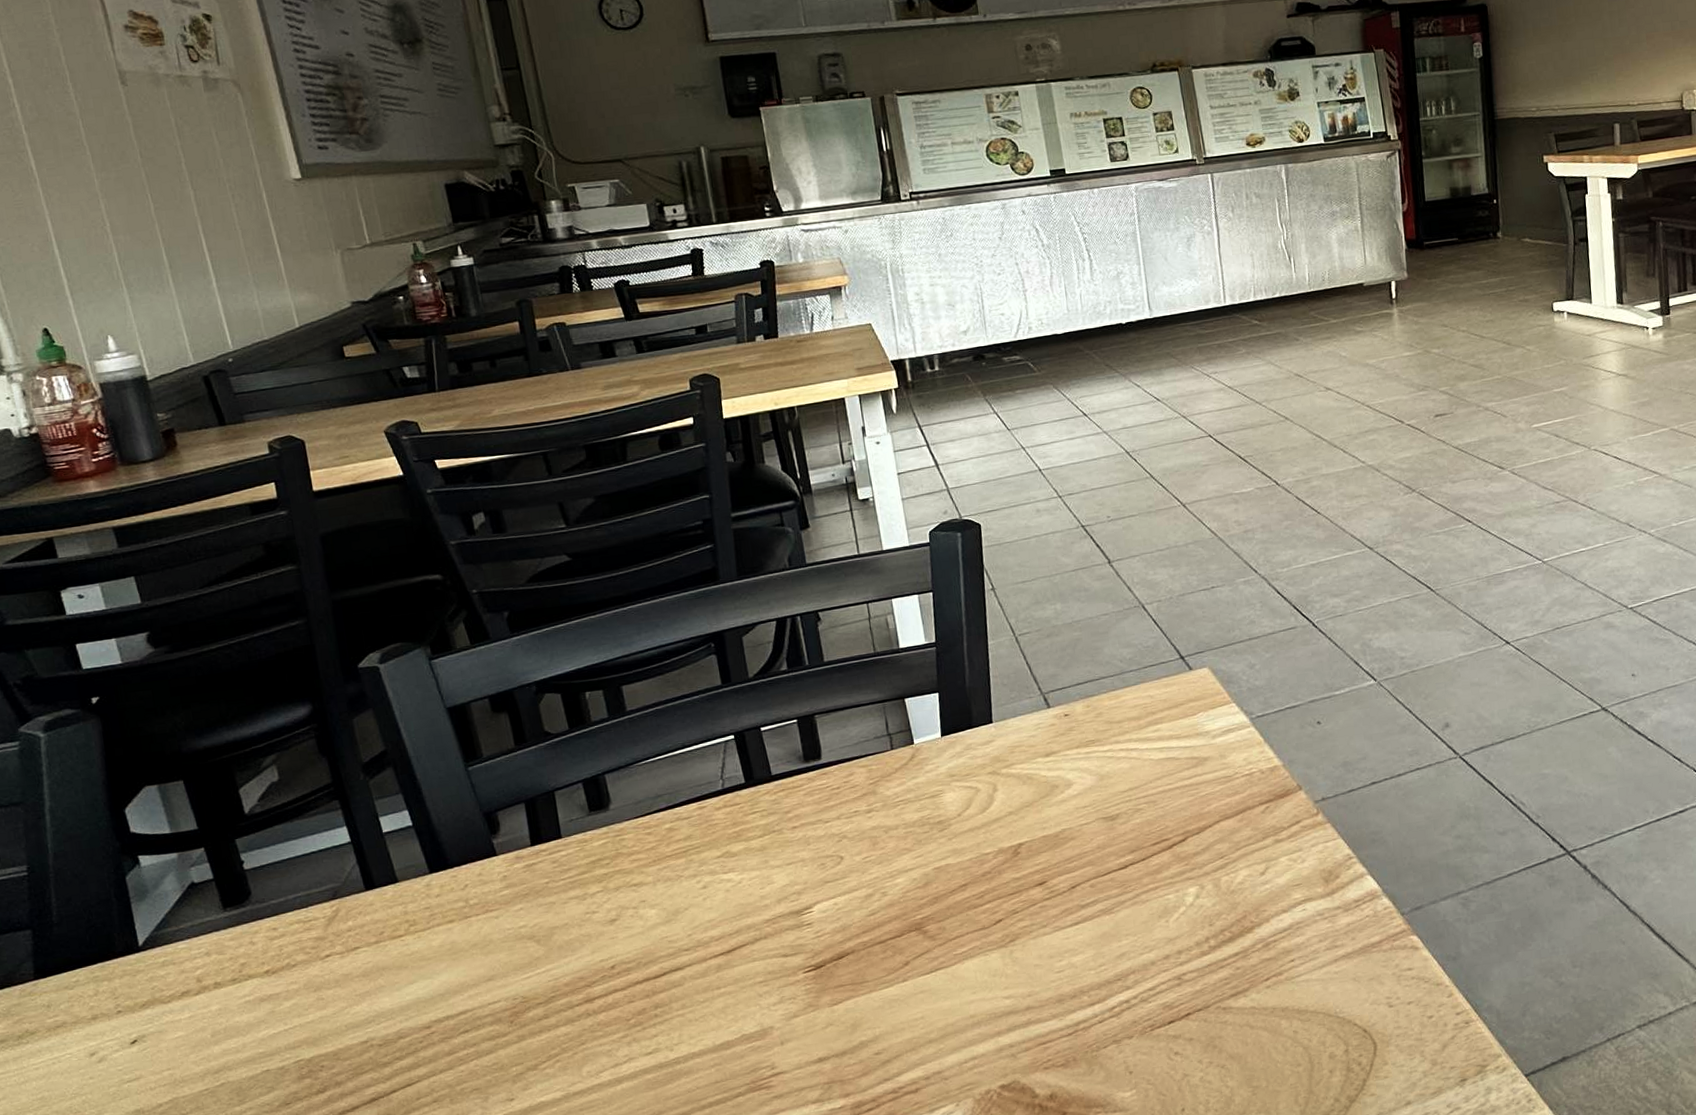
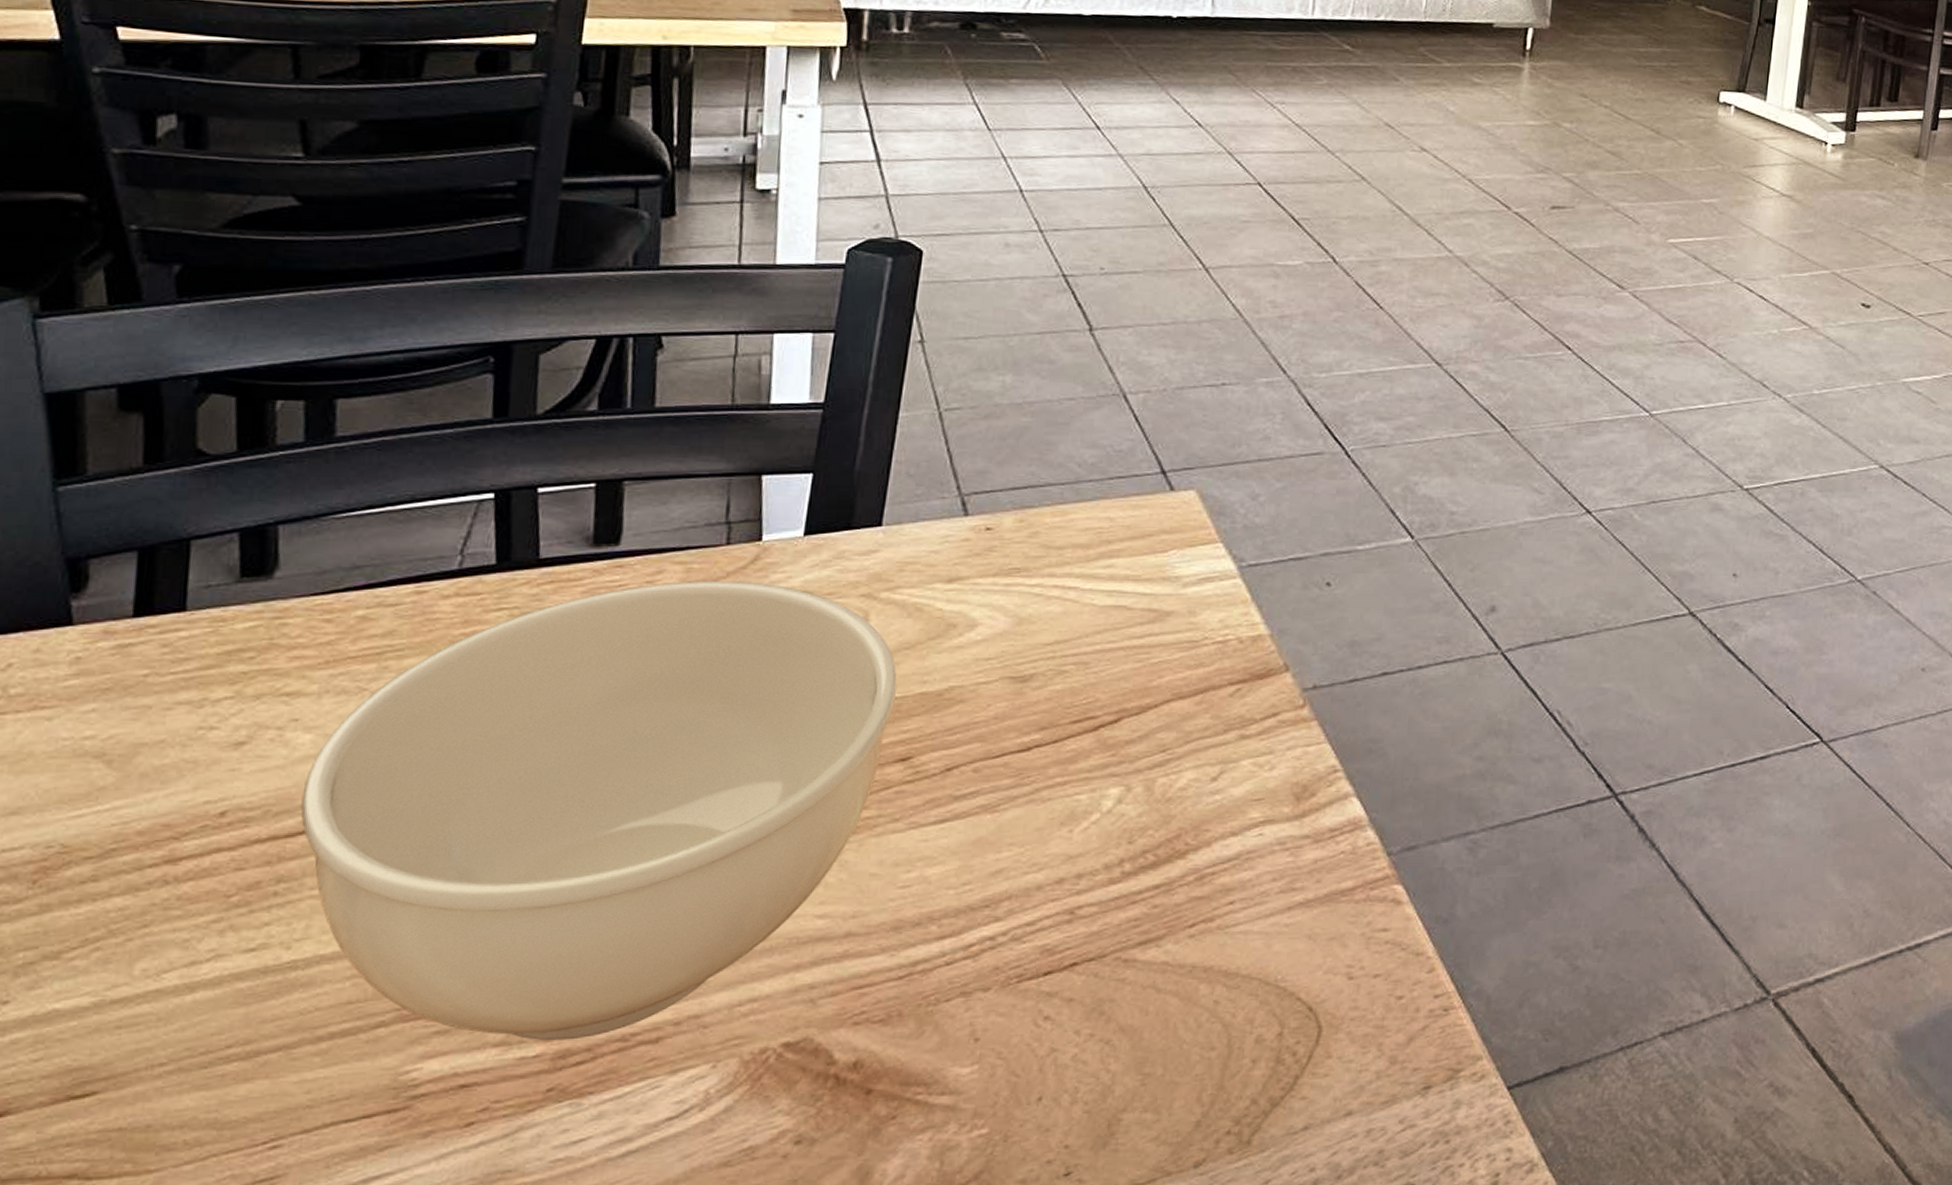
soup bowl: none [658,773,1027,1097] -> present [300,580,898,1041]

